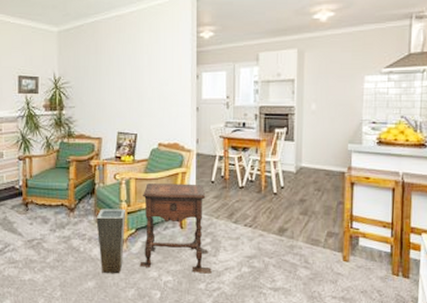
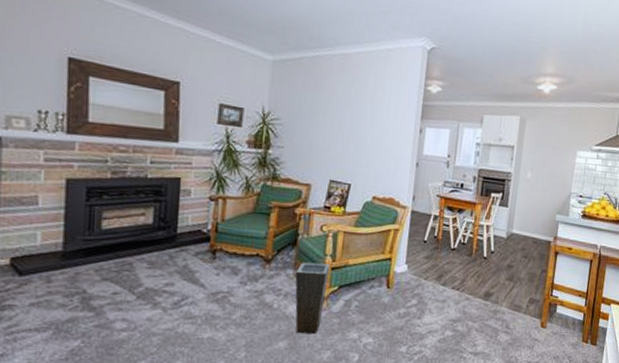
side table: present [139,183,212,274] -> none [339,238,417,337]

